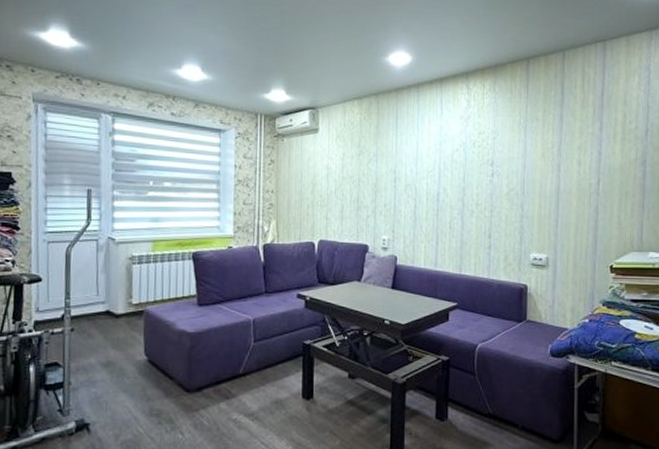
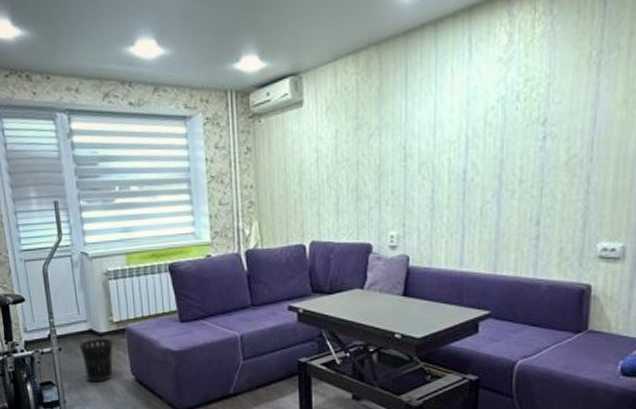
wastebasket: none [94,320,129,363] -> present [79,338,113,383]

